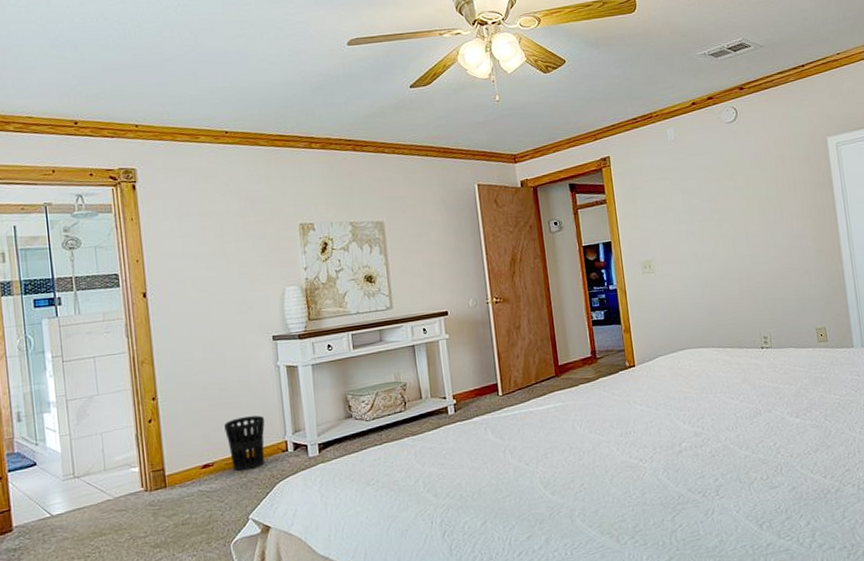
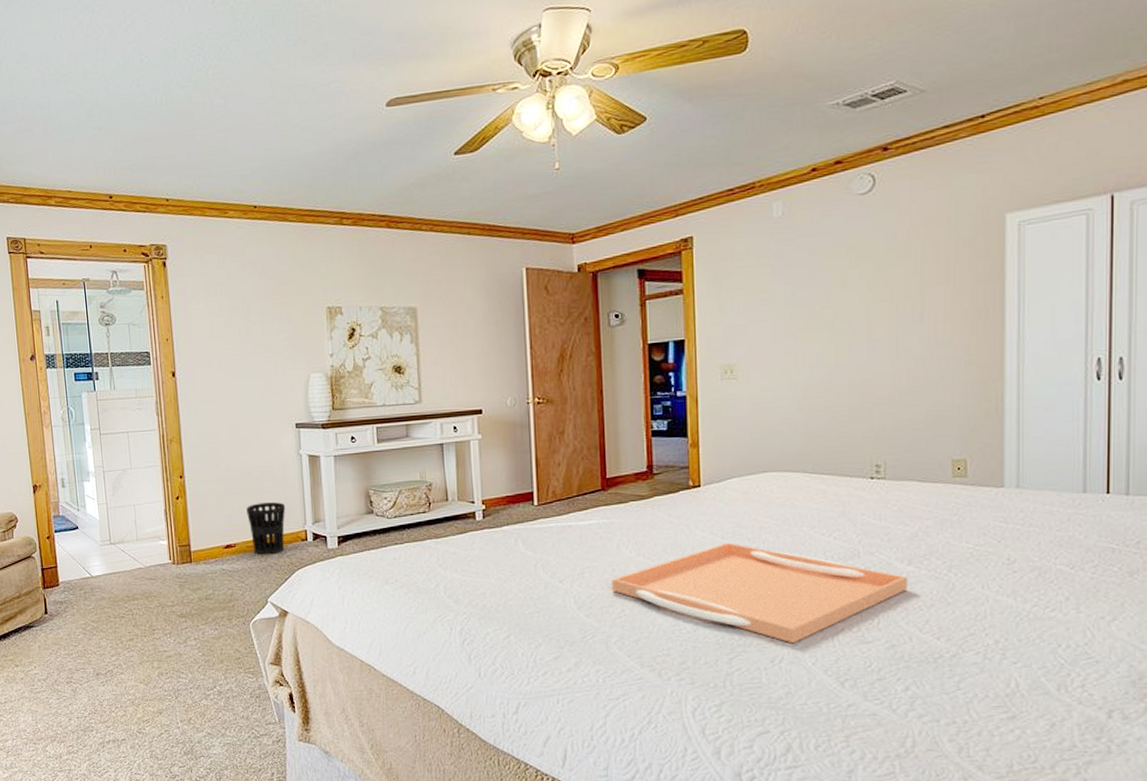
serving tray: none [571,413,799,497] -> present [612,542,908,644]

